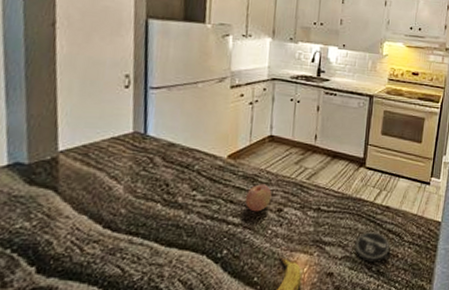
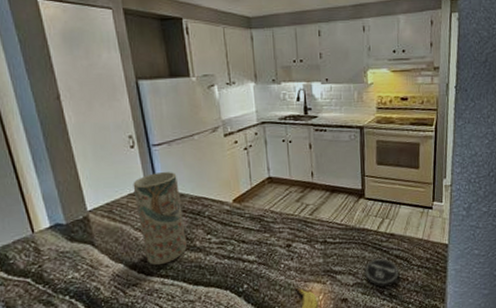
vase: none [116,117,171,221] -> present [133,172,187,266]
fruit: present [245,184,272,212] -> none [255,223,279,249]

